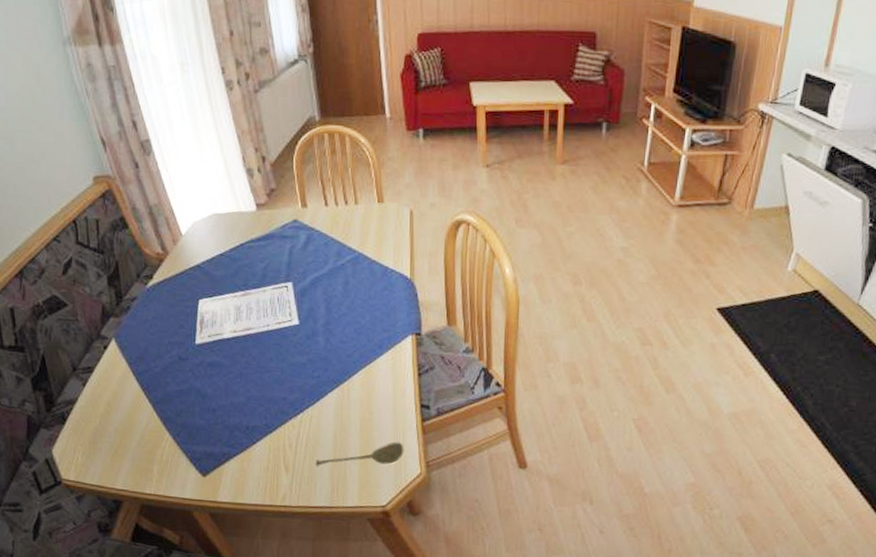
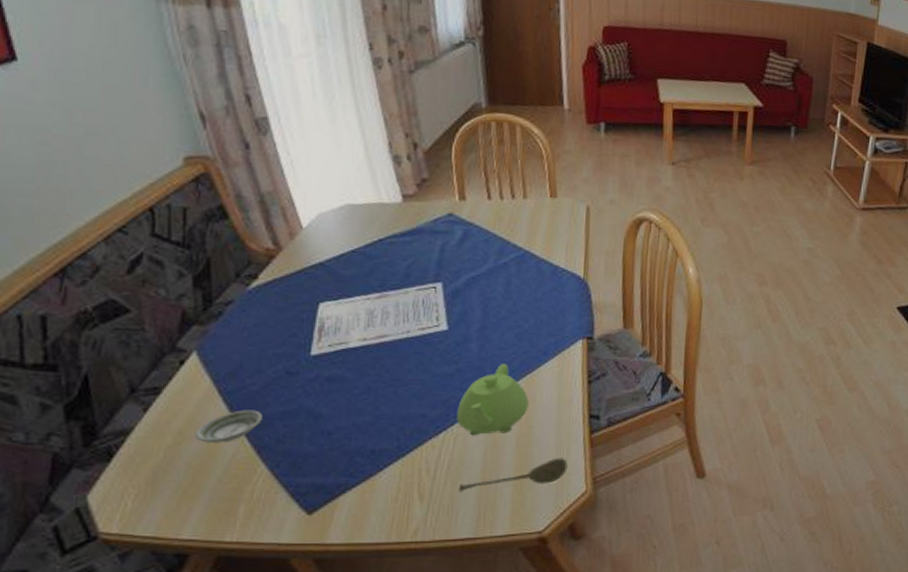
saucer: none [119,388,165,414] -> present [195,410,262,443]
teapot: none [311,356,369,419] -> present [457,364,529,436]

